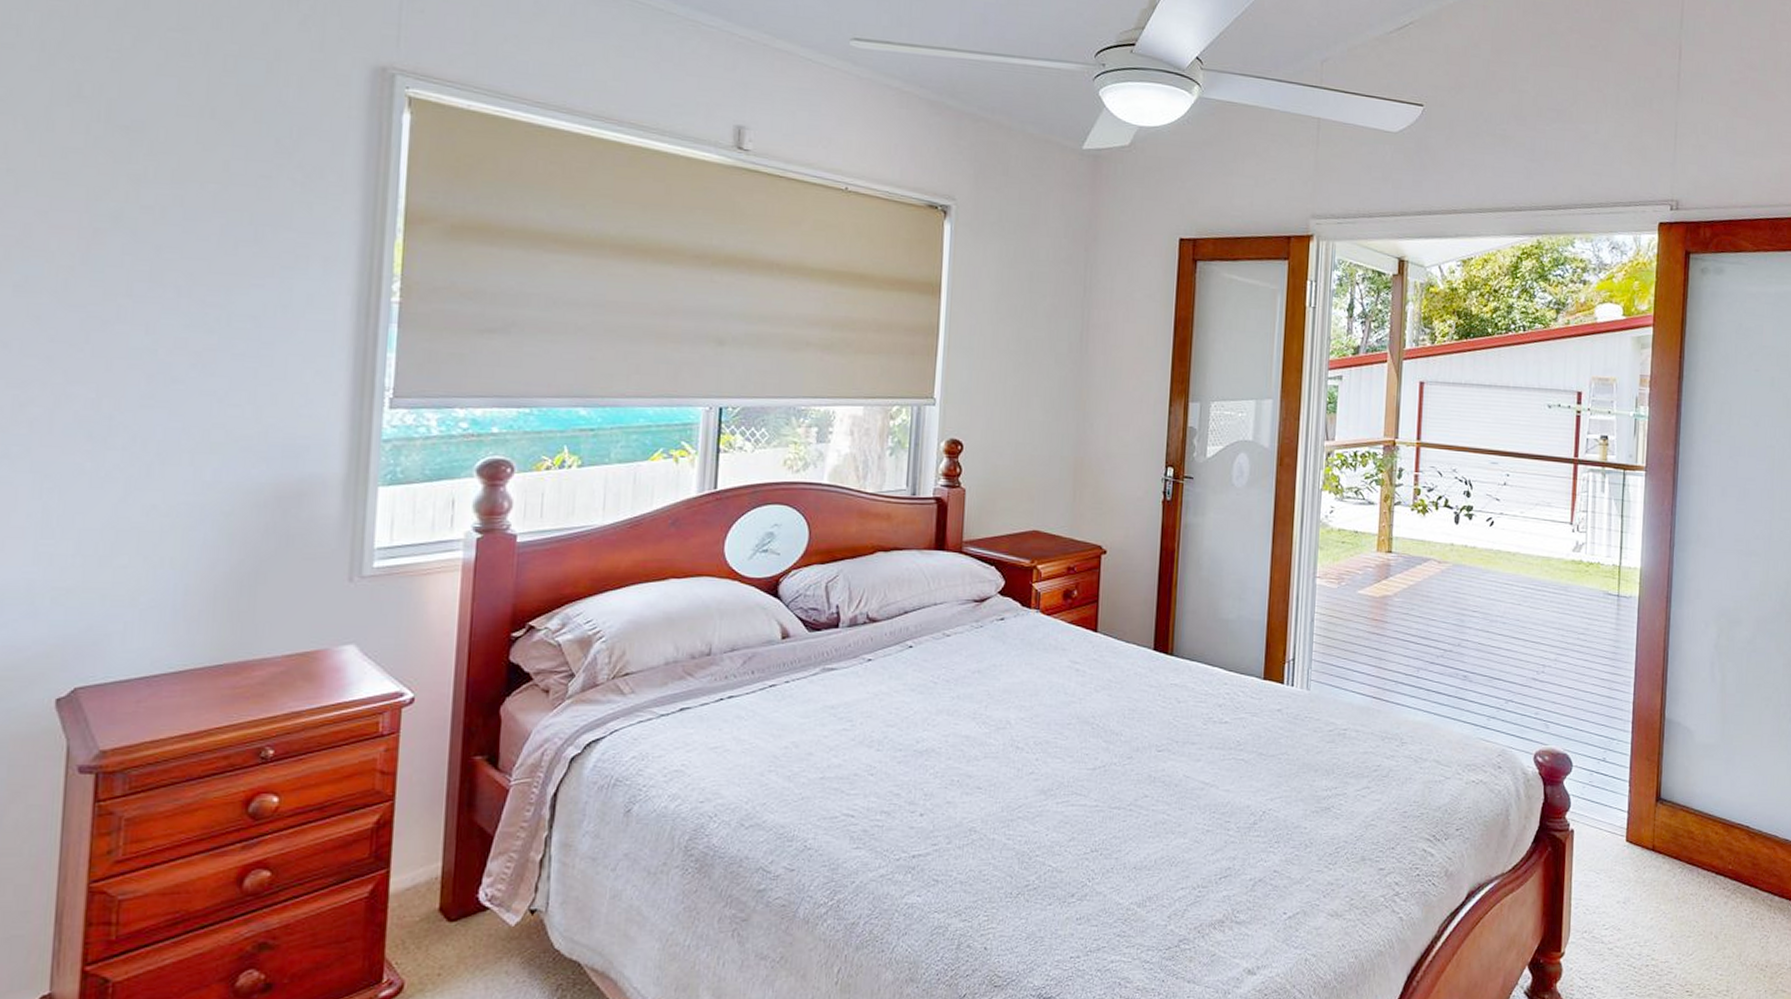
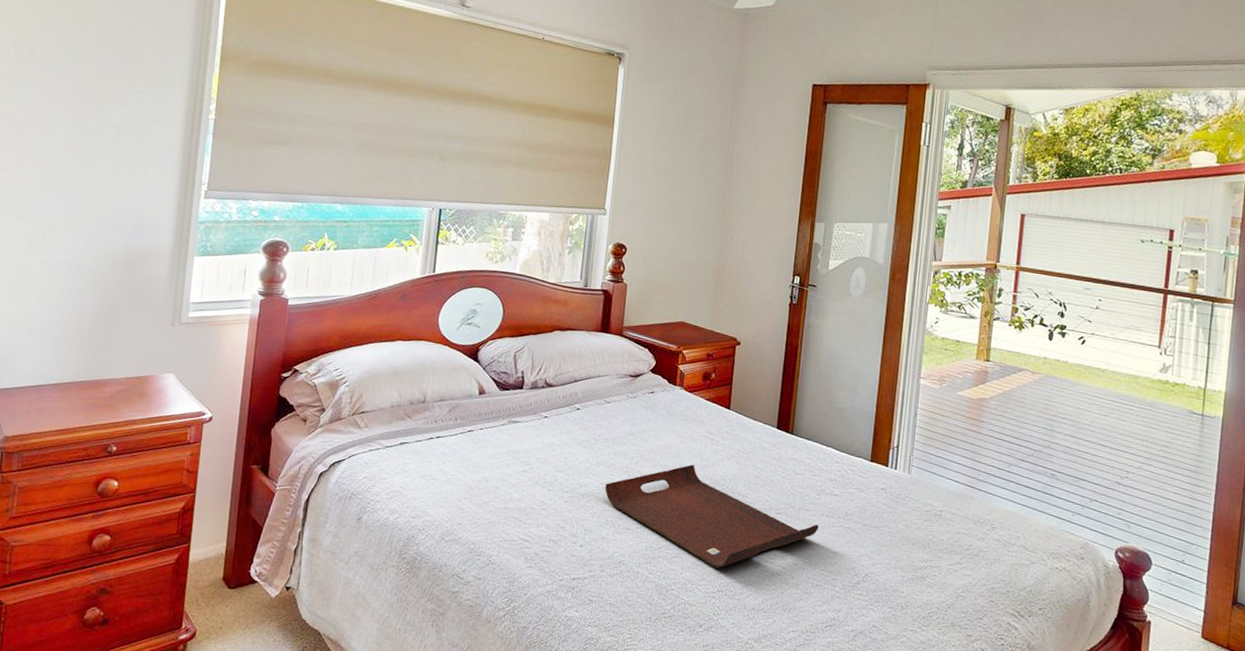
serving tray: none [948,702,1207,824] -> present [605,464,819,568]

